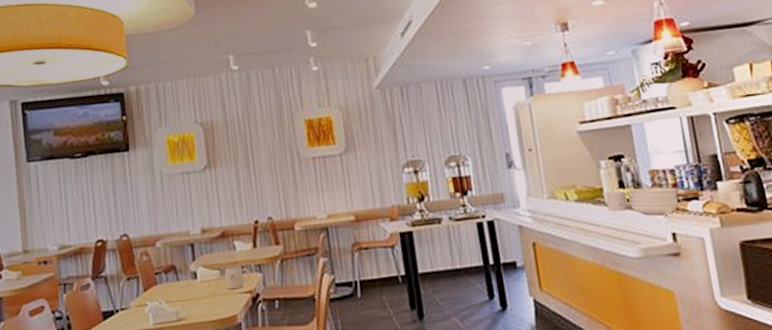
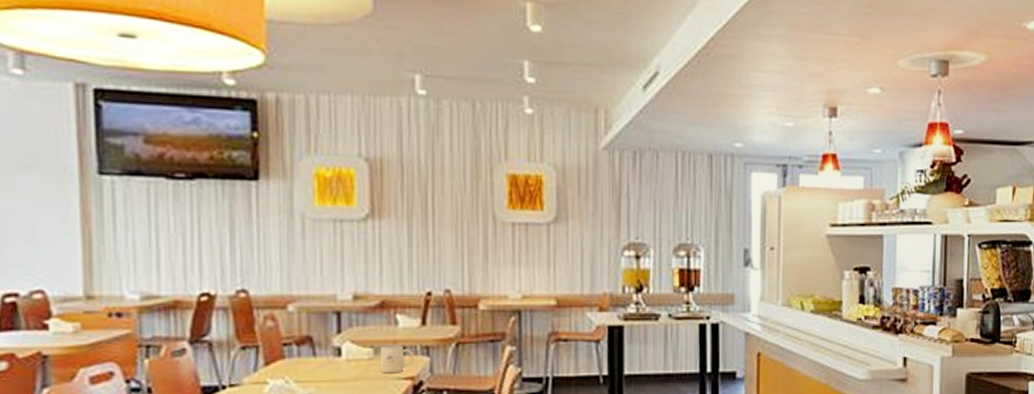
mug: present [605,191,632,212] -> none [843,306,870,328]
bowl: present [629,187,679,217] -> none [867,306,917,339]

